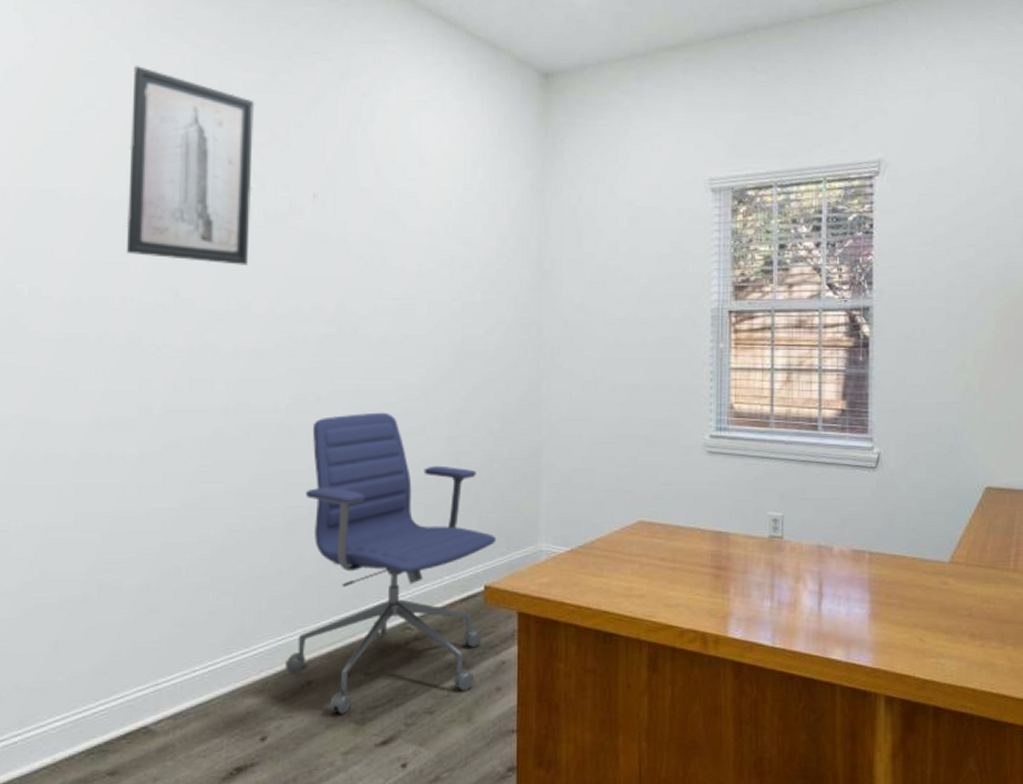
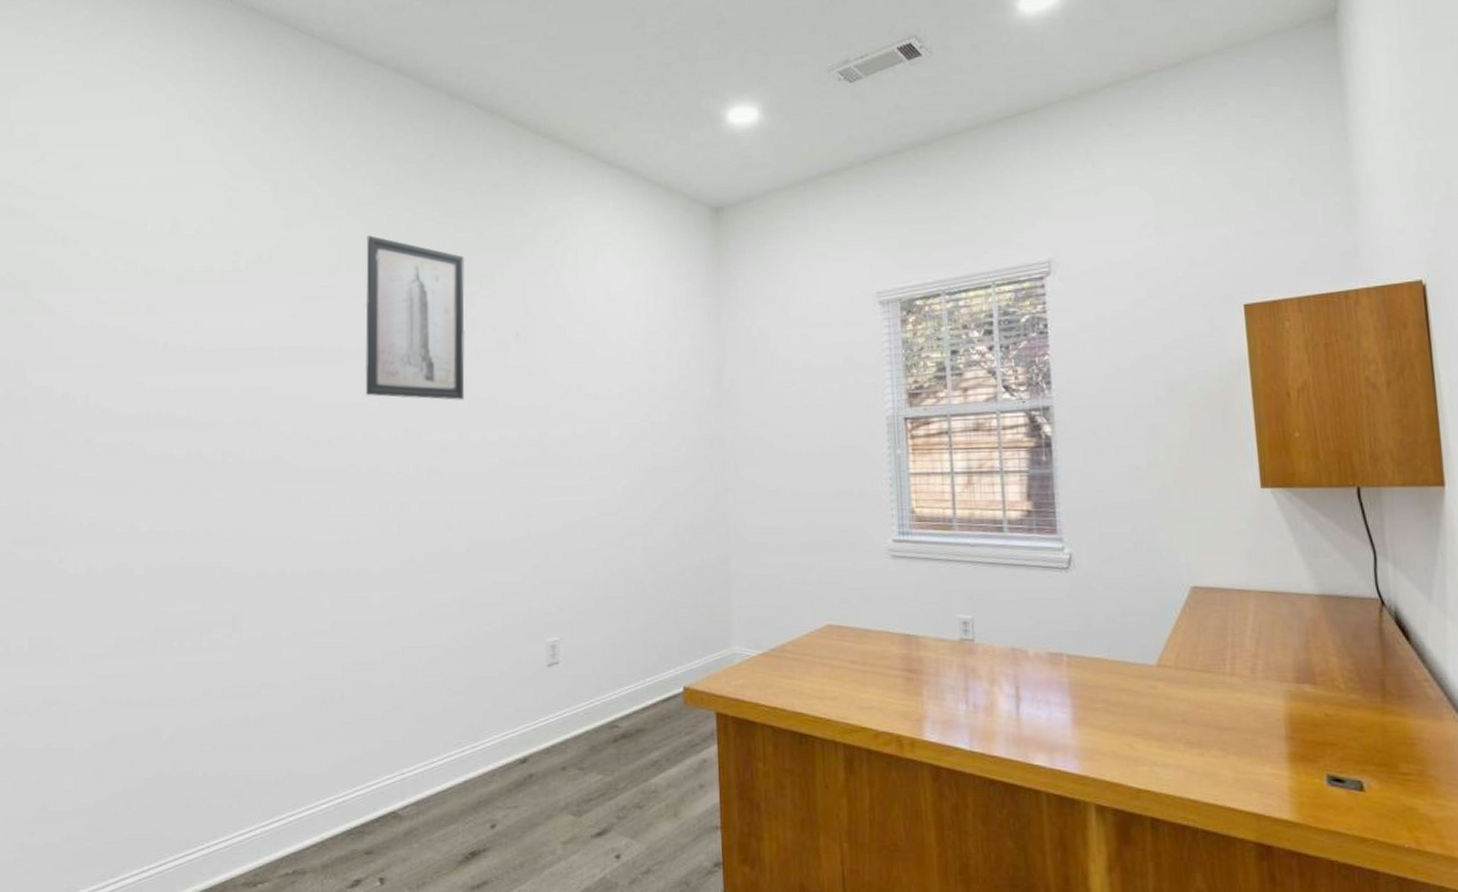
office chair: present [285,412,497,714] -> none [509,526,693,806]

